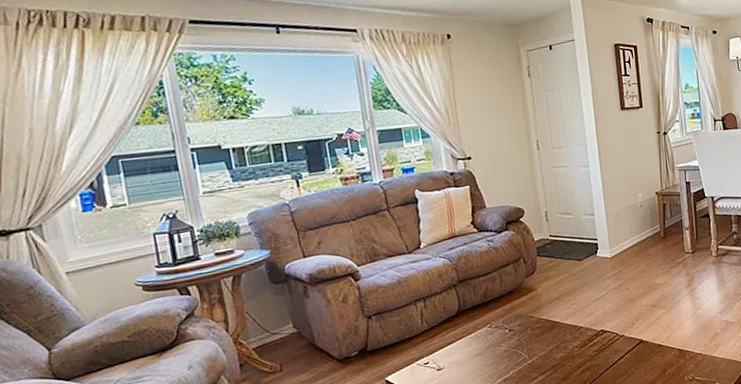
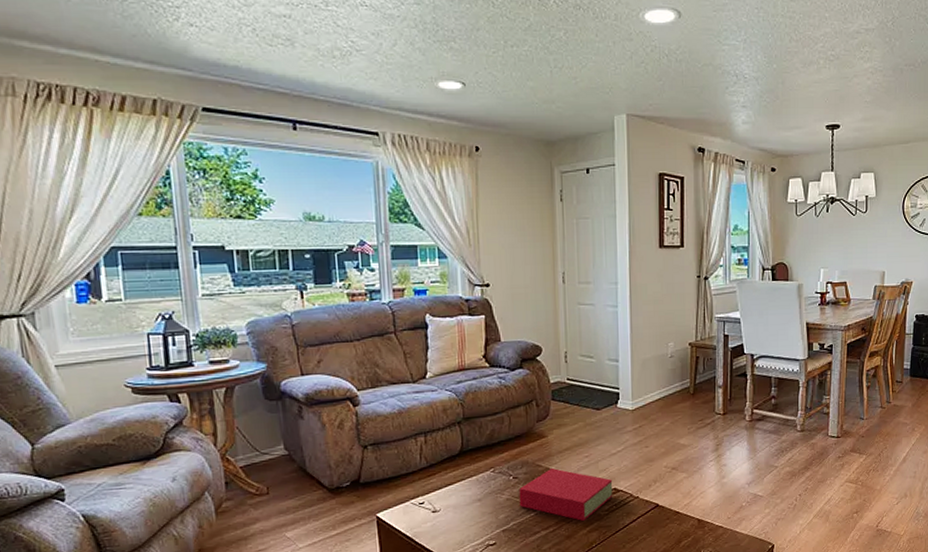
book: none [515,318,601,363] -> present [519,468,613,521]

